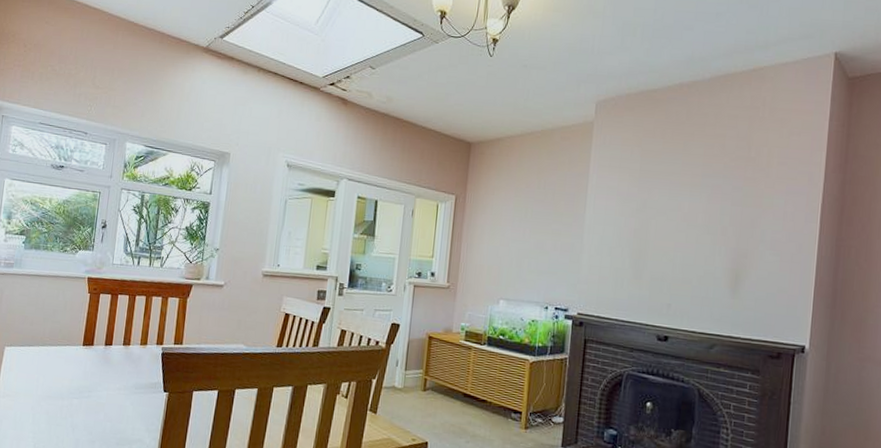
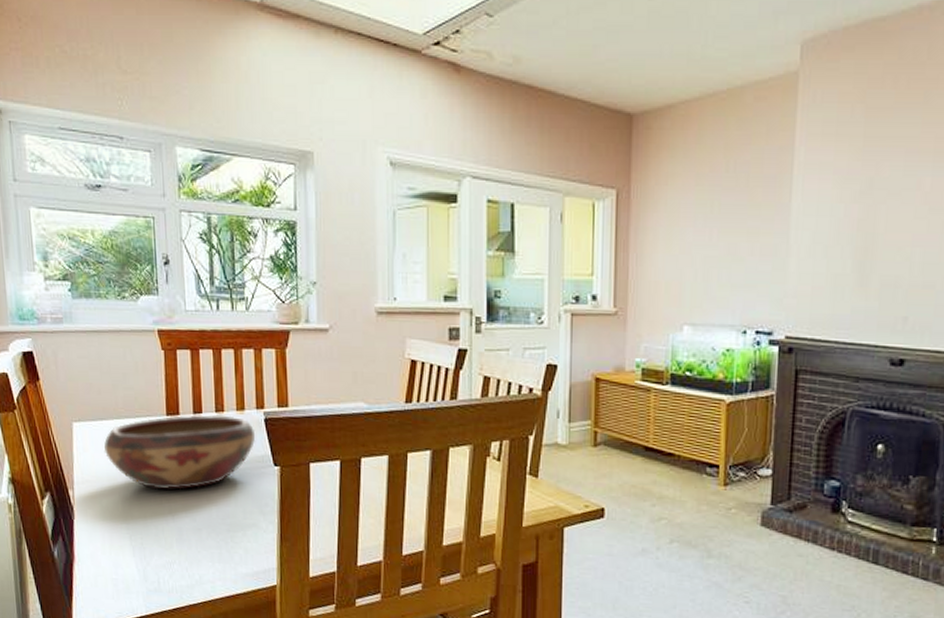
decorative bowl: none [26,346,153,407] -> present [103,414,256,490]

